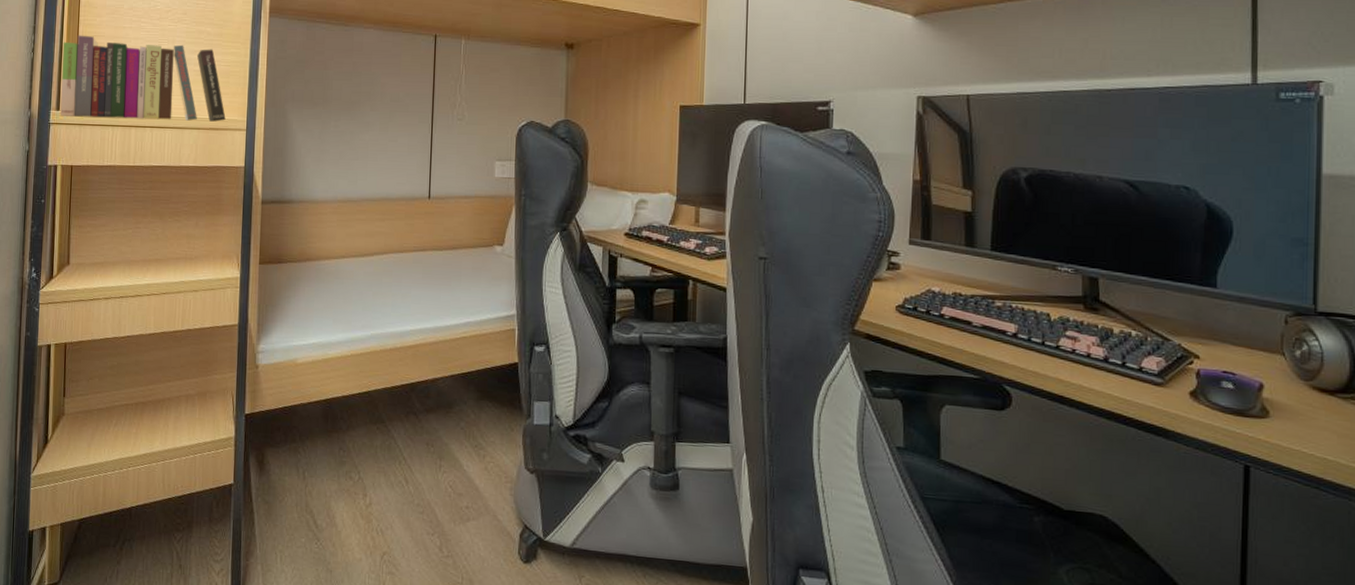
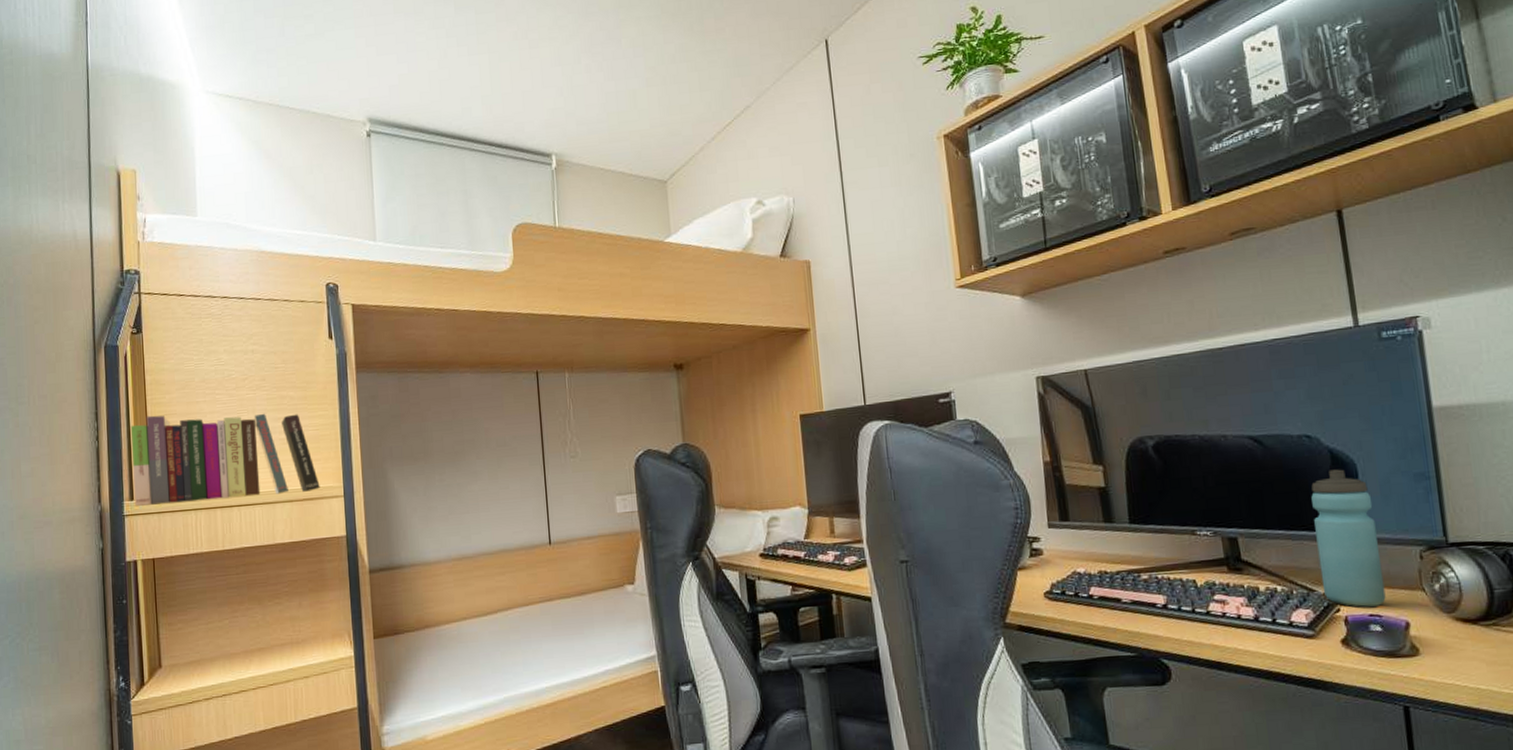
water bottle: none [1178,224,1244,364] -> present [1311,469,1386,607]

